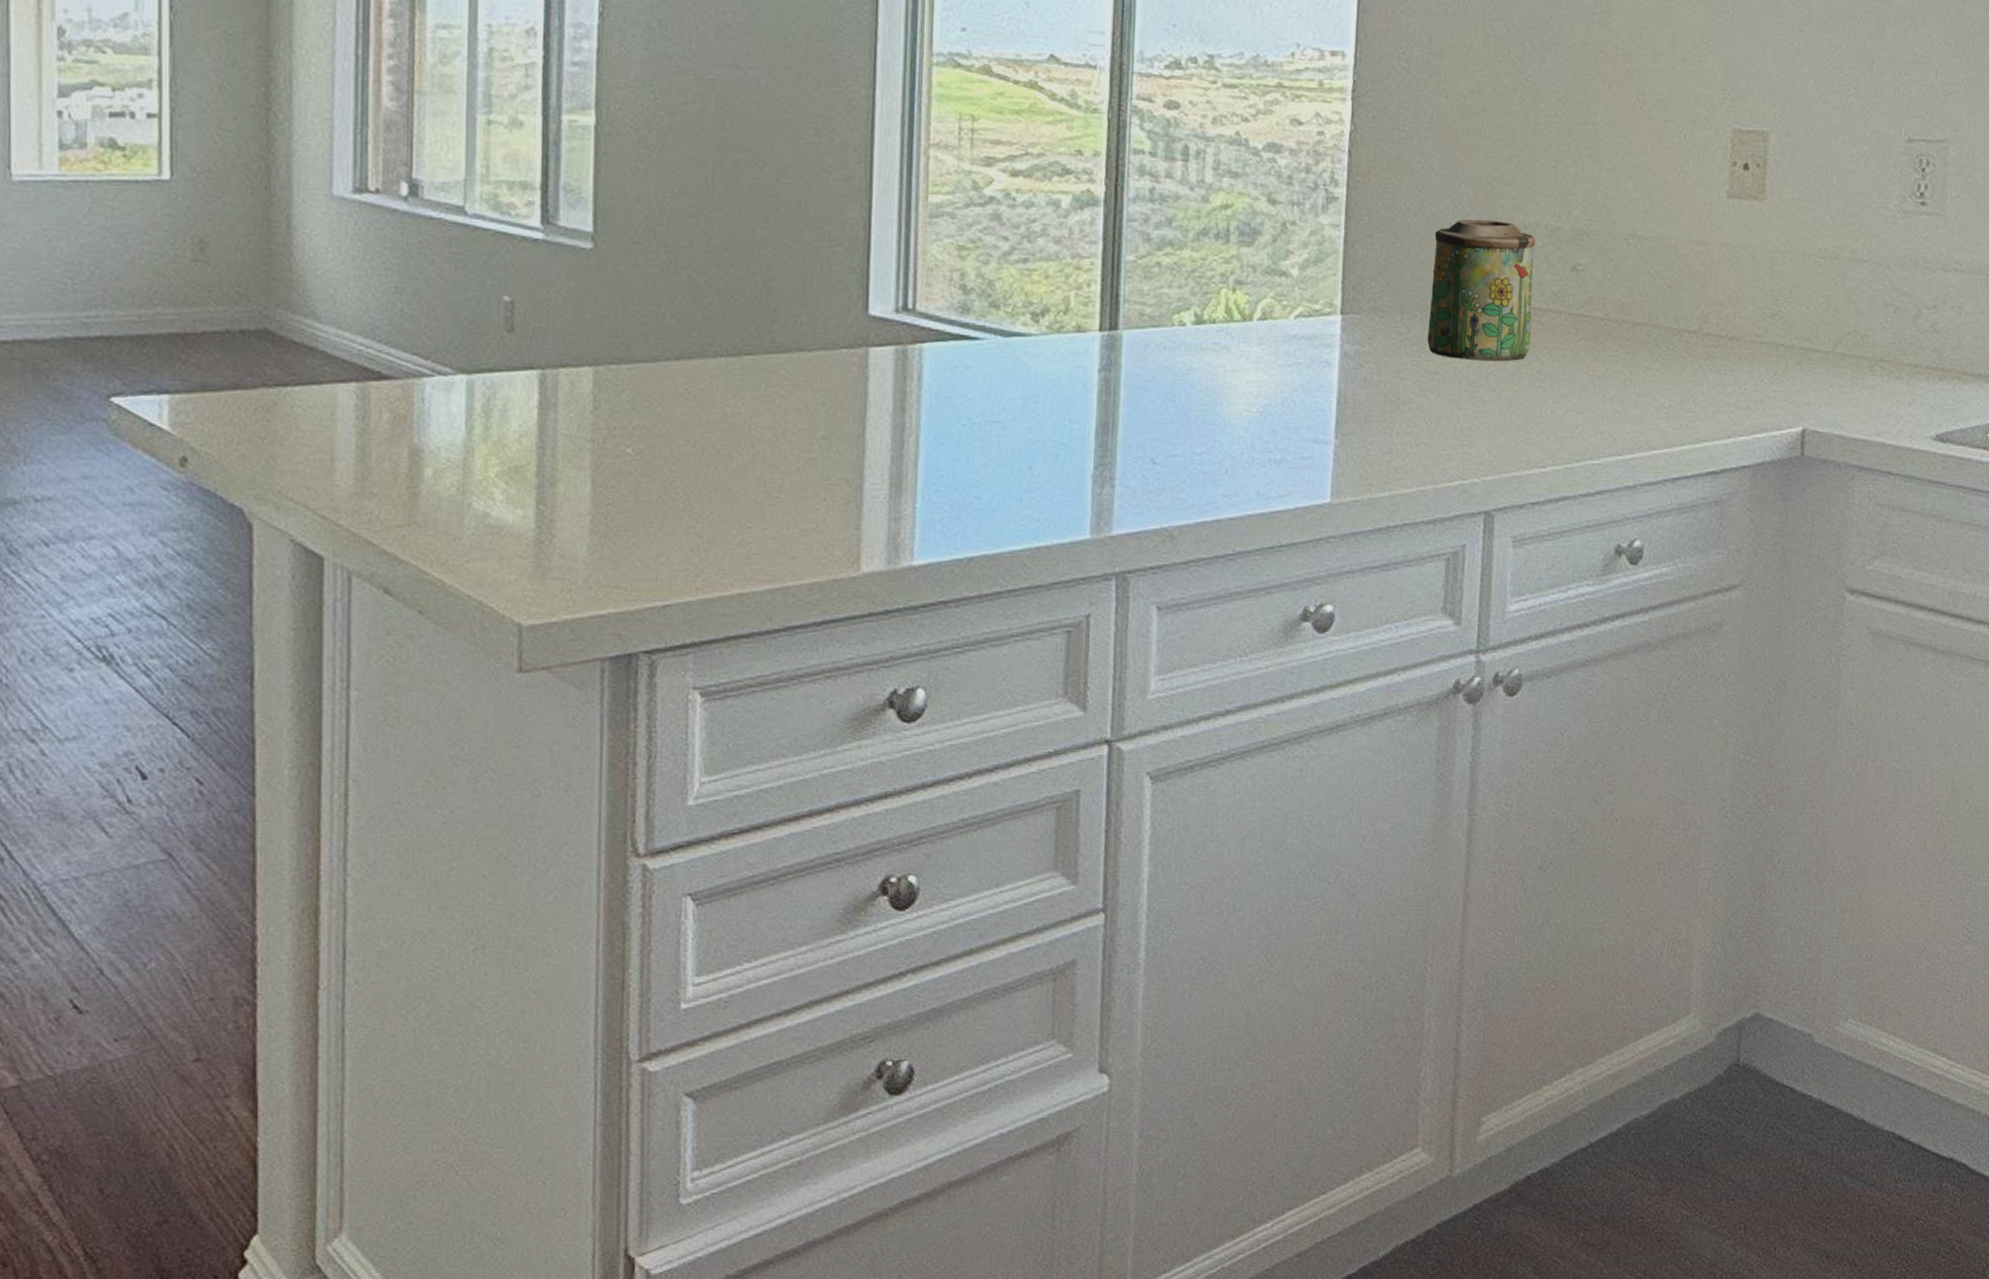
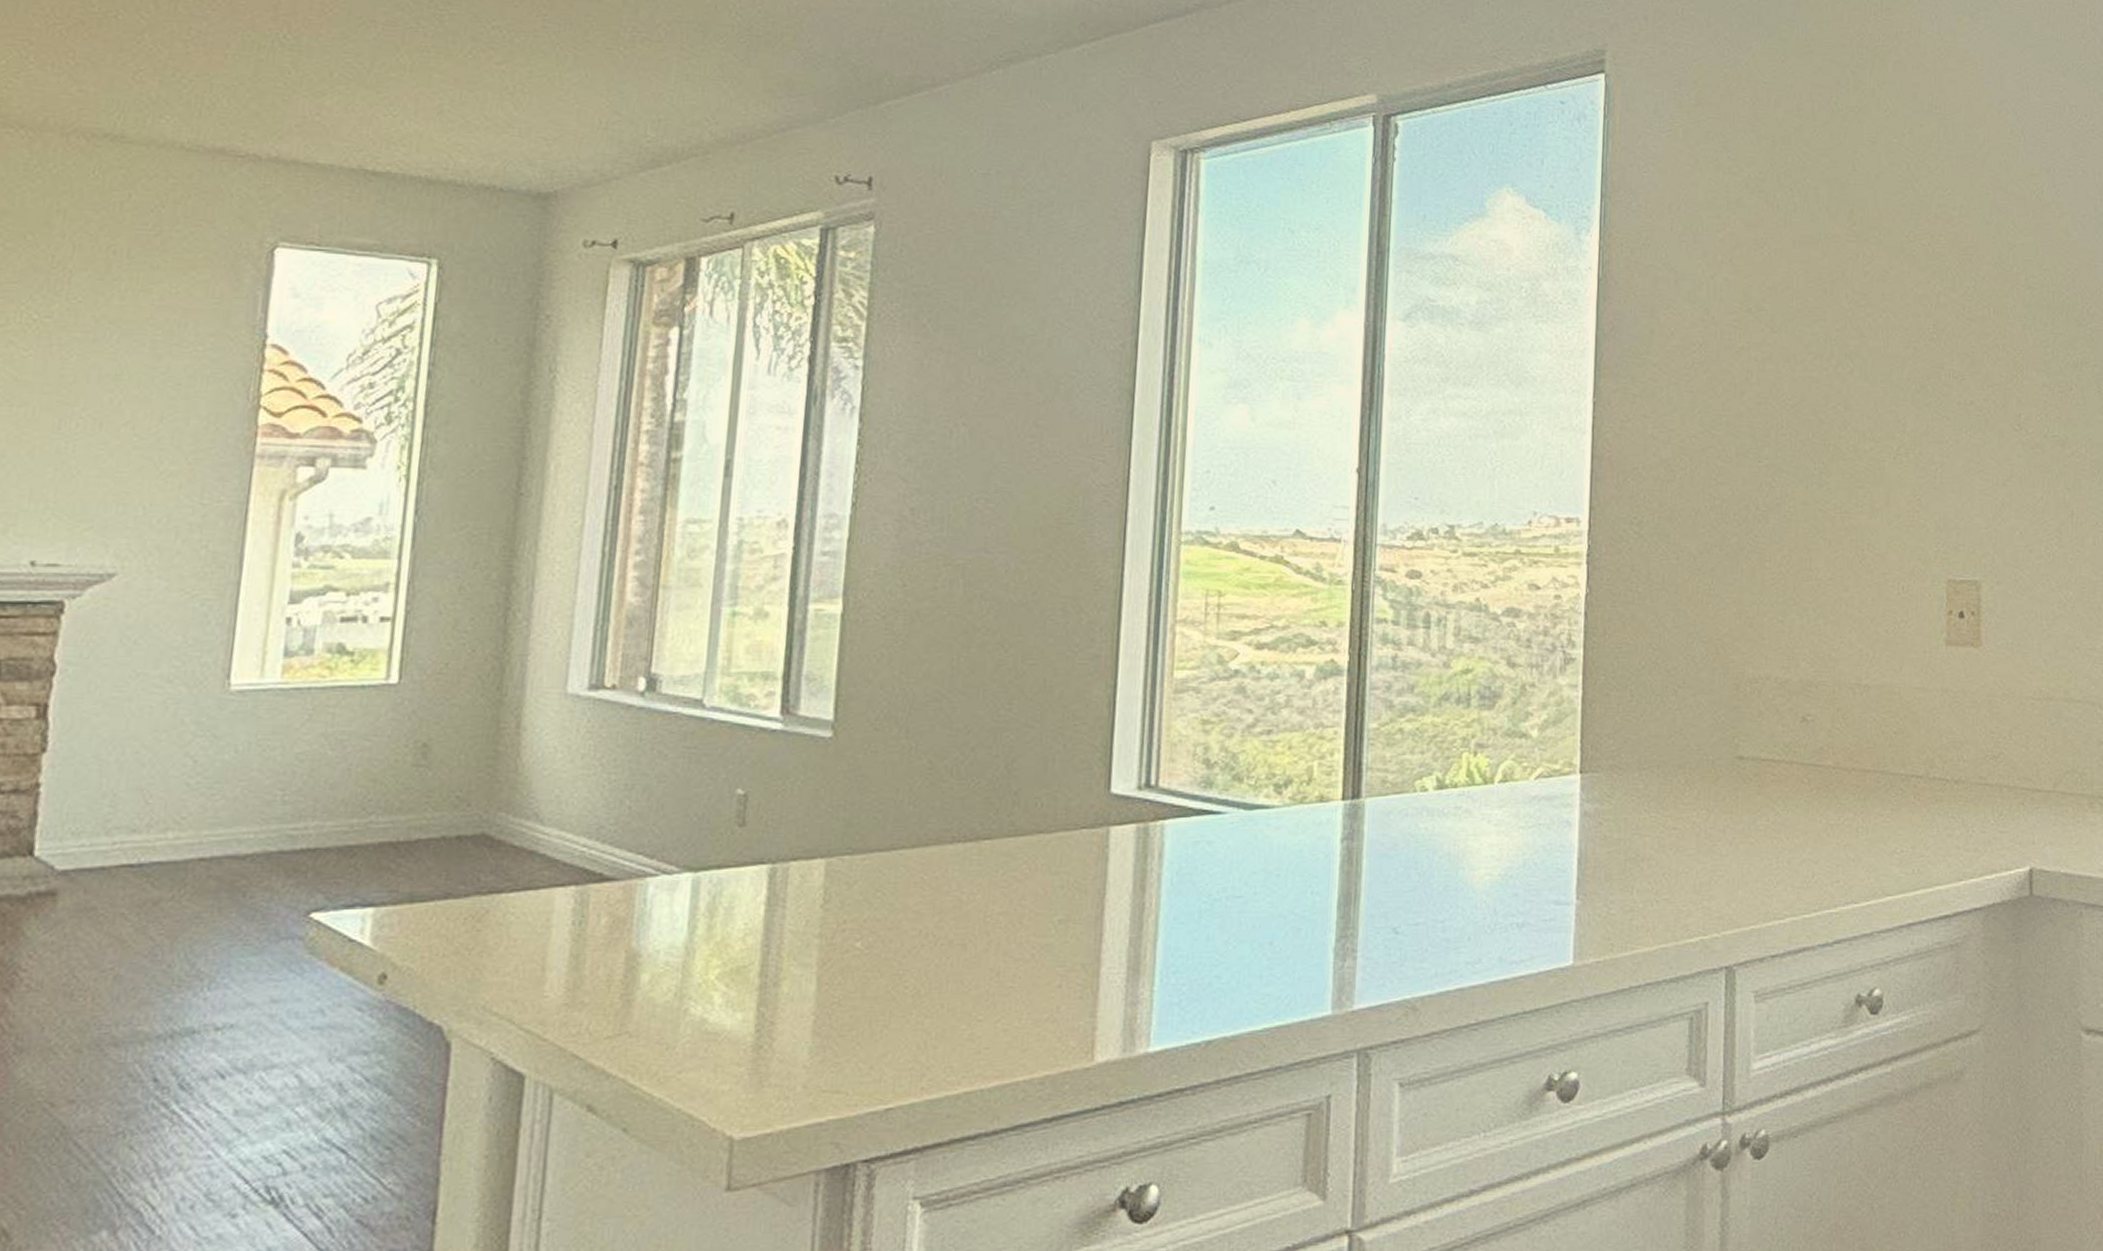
canister: present [1427,219,1536,362] -> none [1665,675,1766,814]

